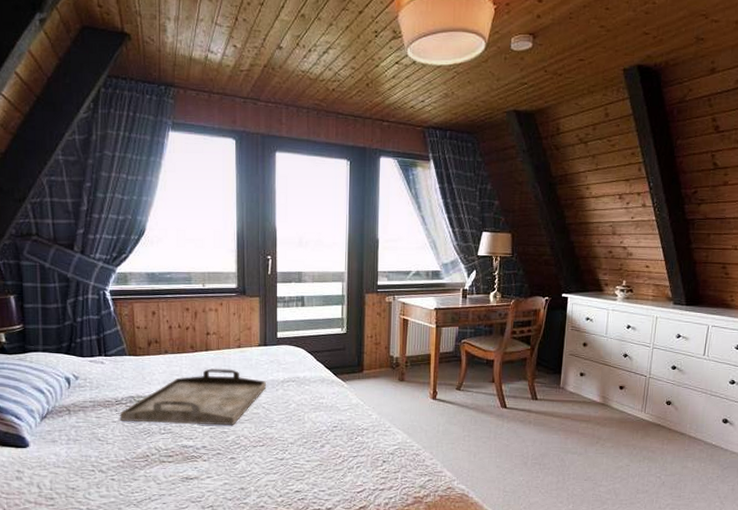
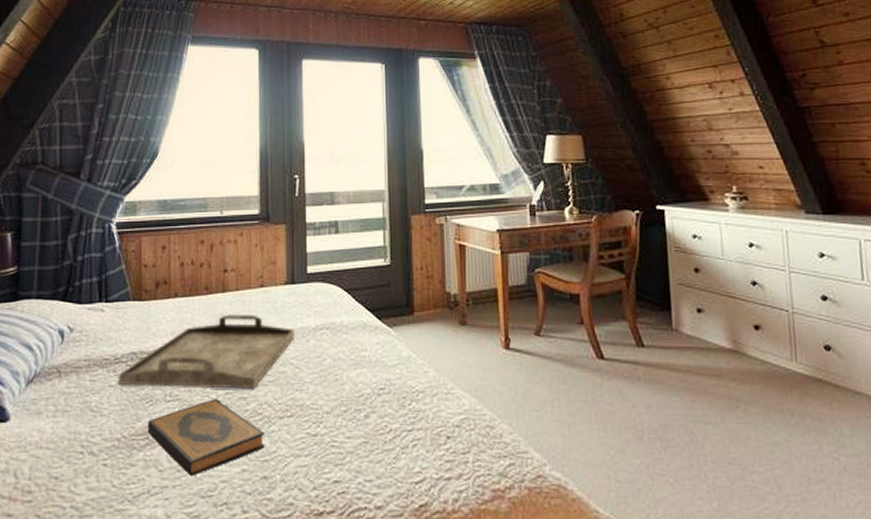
hardback book: none [146,431,242,488] -> present [147,398,265,476]

